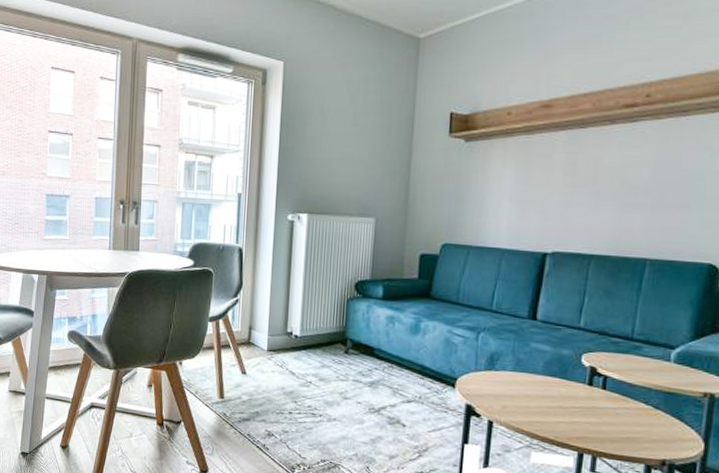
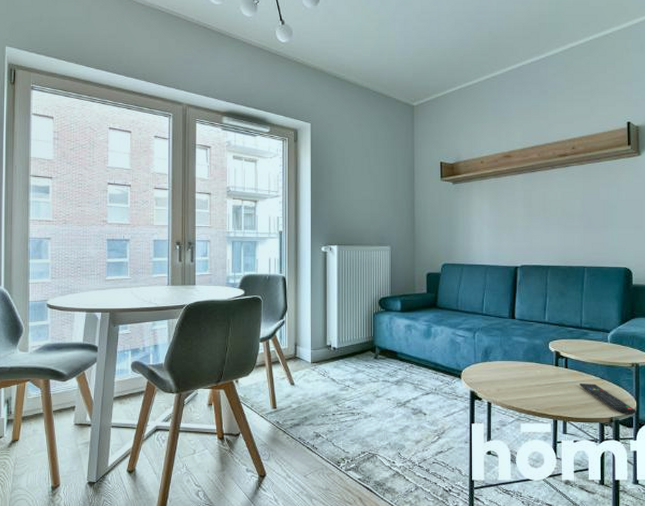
remote control: none [621,411,703,460] -> present [579,383,636,415]

